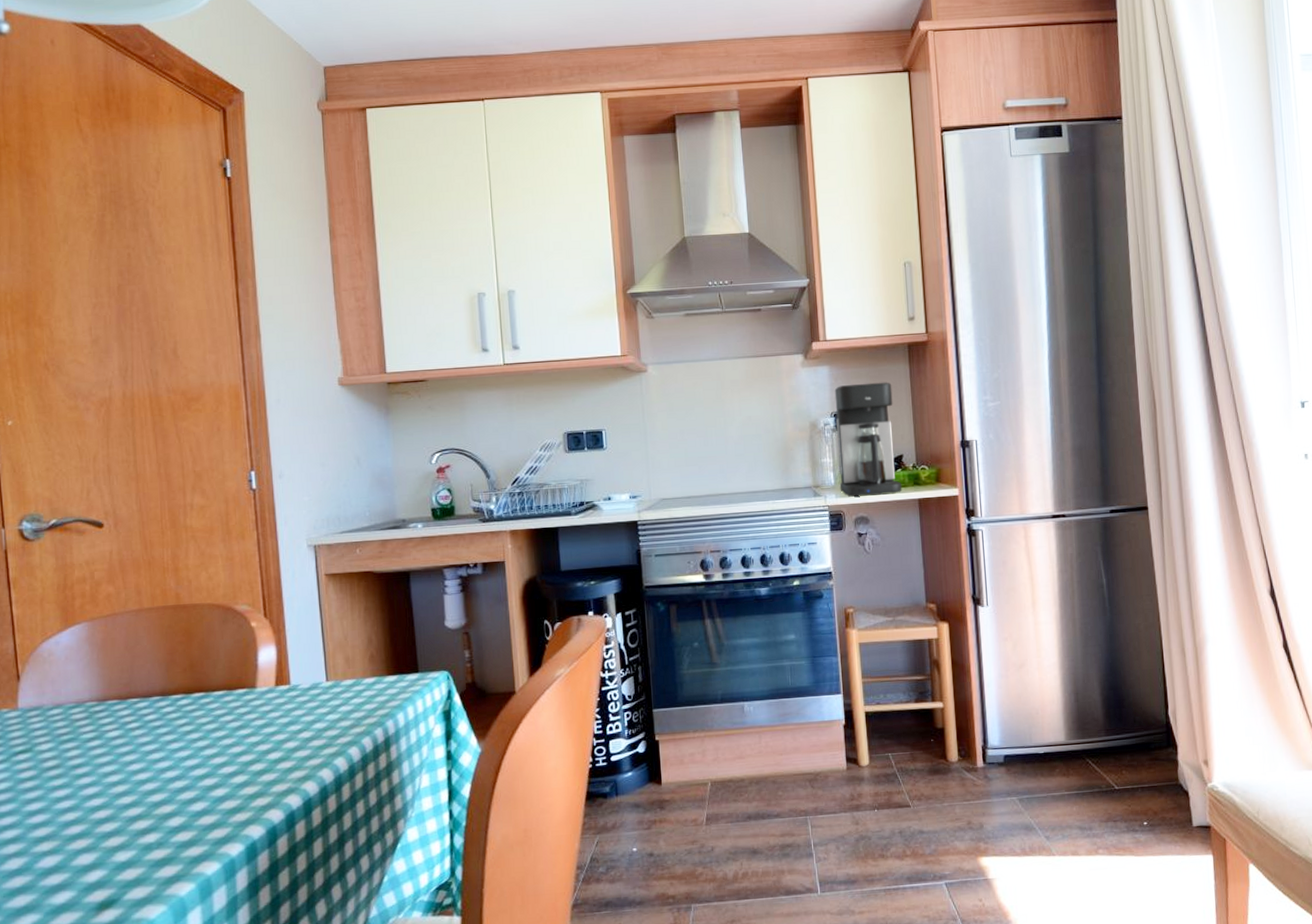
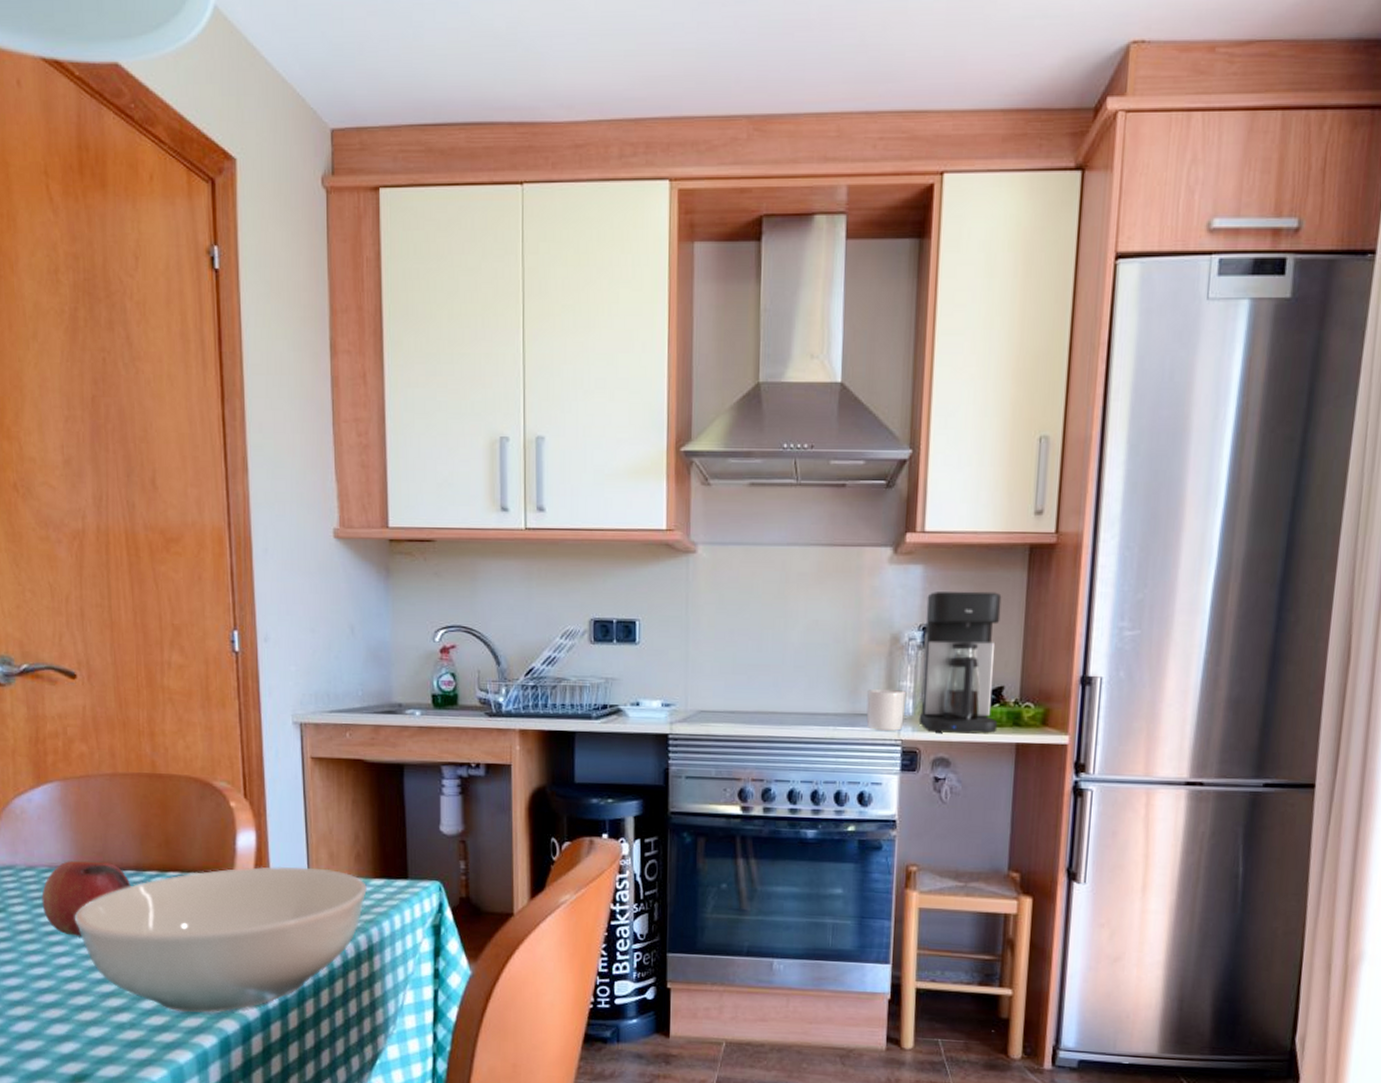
fruit: none [68,692,157,766] -> present [41,861,131,936]
bowl: none [101,672,381,825] -> present [74,866,367,1013]
mug: none [796,465,828,500] -> present [866,688,907,731]

